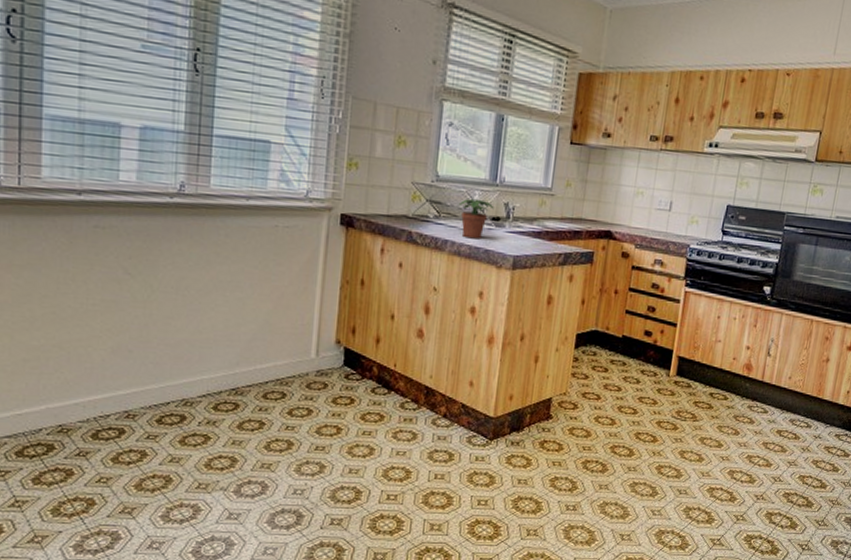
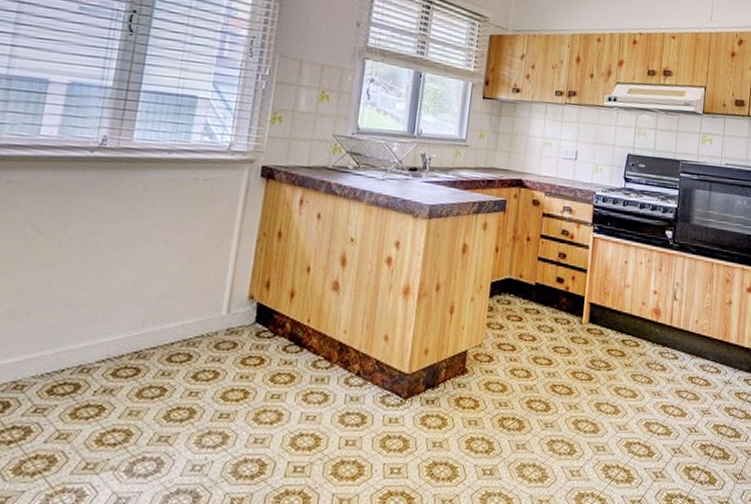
potted plant: present [458,198,494,240] -> none [377,150,412,190]

